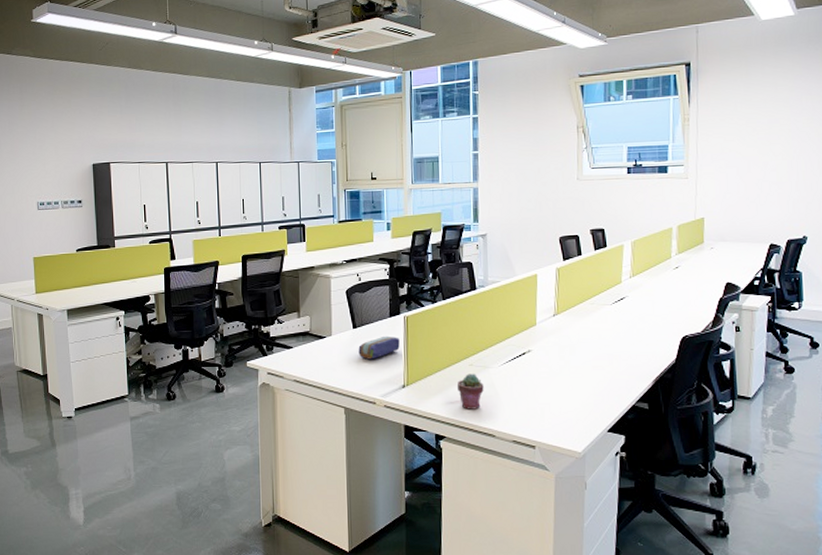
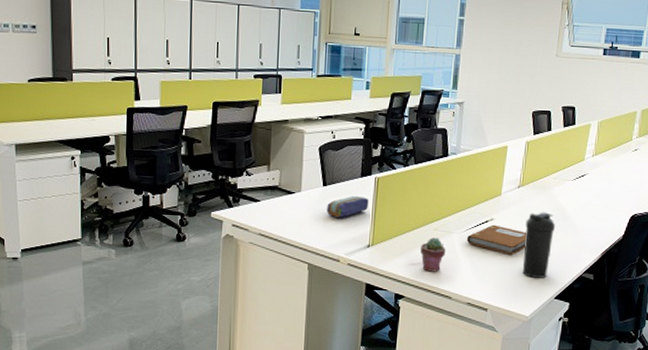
notebook: none [504,356,569,387] -> present [466,224,527,255]
water bottle: none [566,340,598,410] -> present [522,212,555,278]

